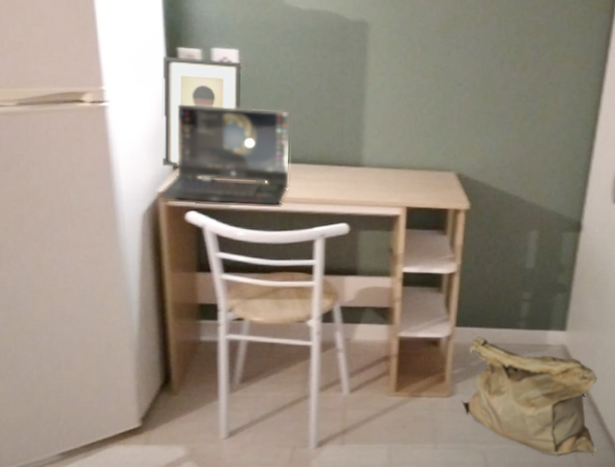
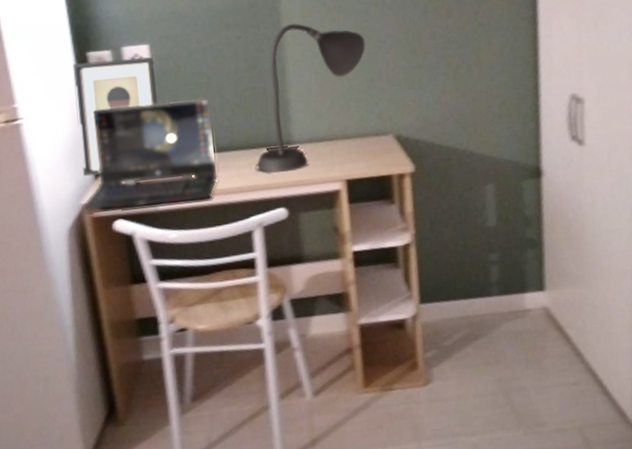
desk lamp: none [324,53,444,192] -> present [254,23,366,173]
bag: present [460,337,598,456] -> none [439,311,604,439]

